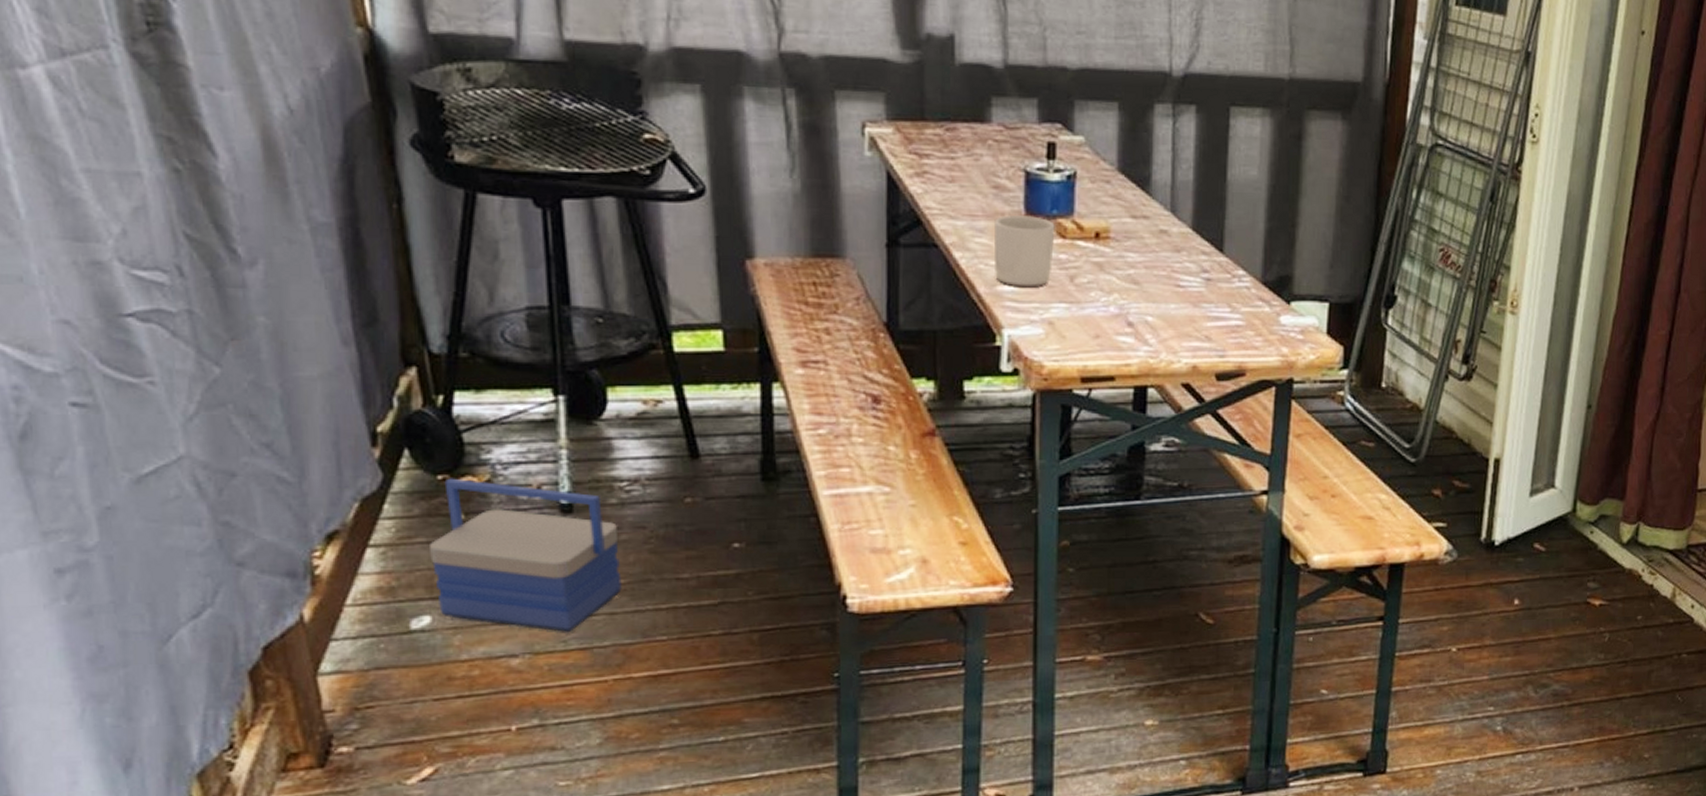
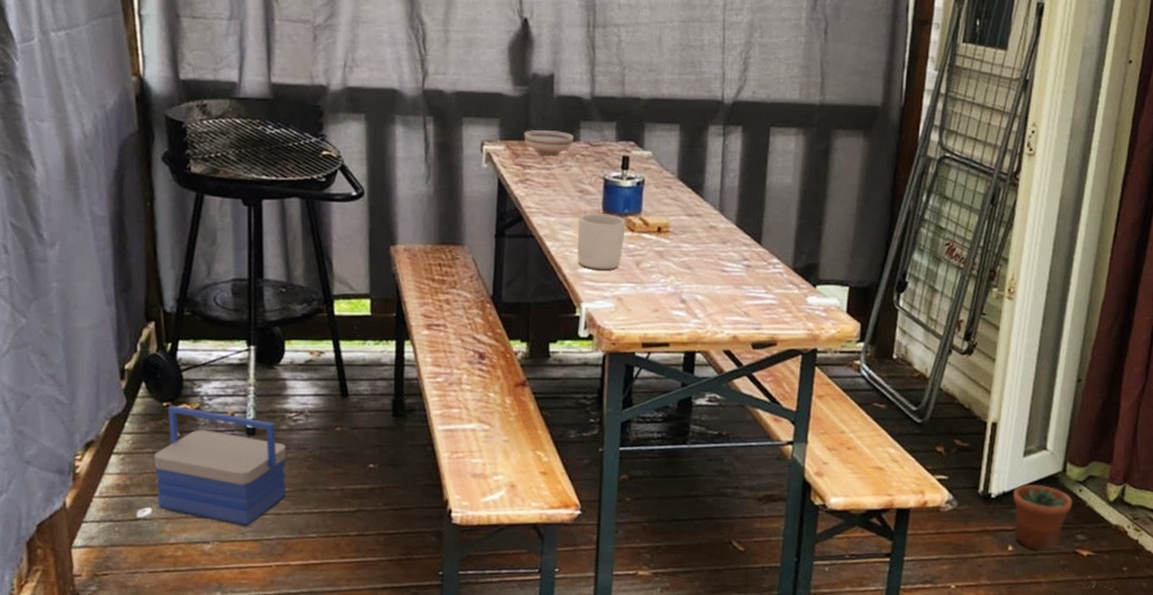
bowl: none [918,107,985,141] -> present [524,130,575,156]
planter: none [1518,527,1583,603] -> present [1012,484,1073,551]

